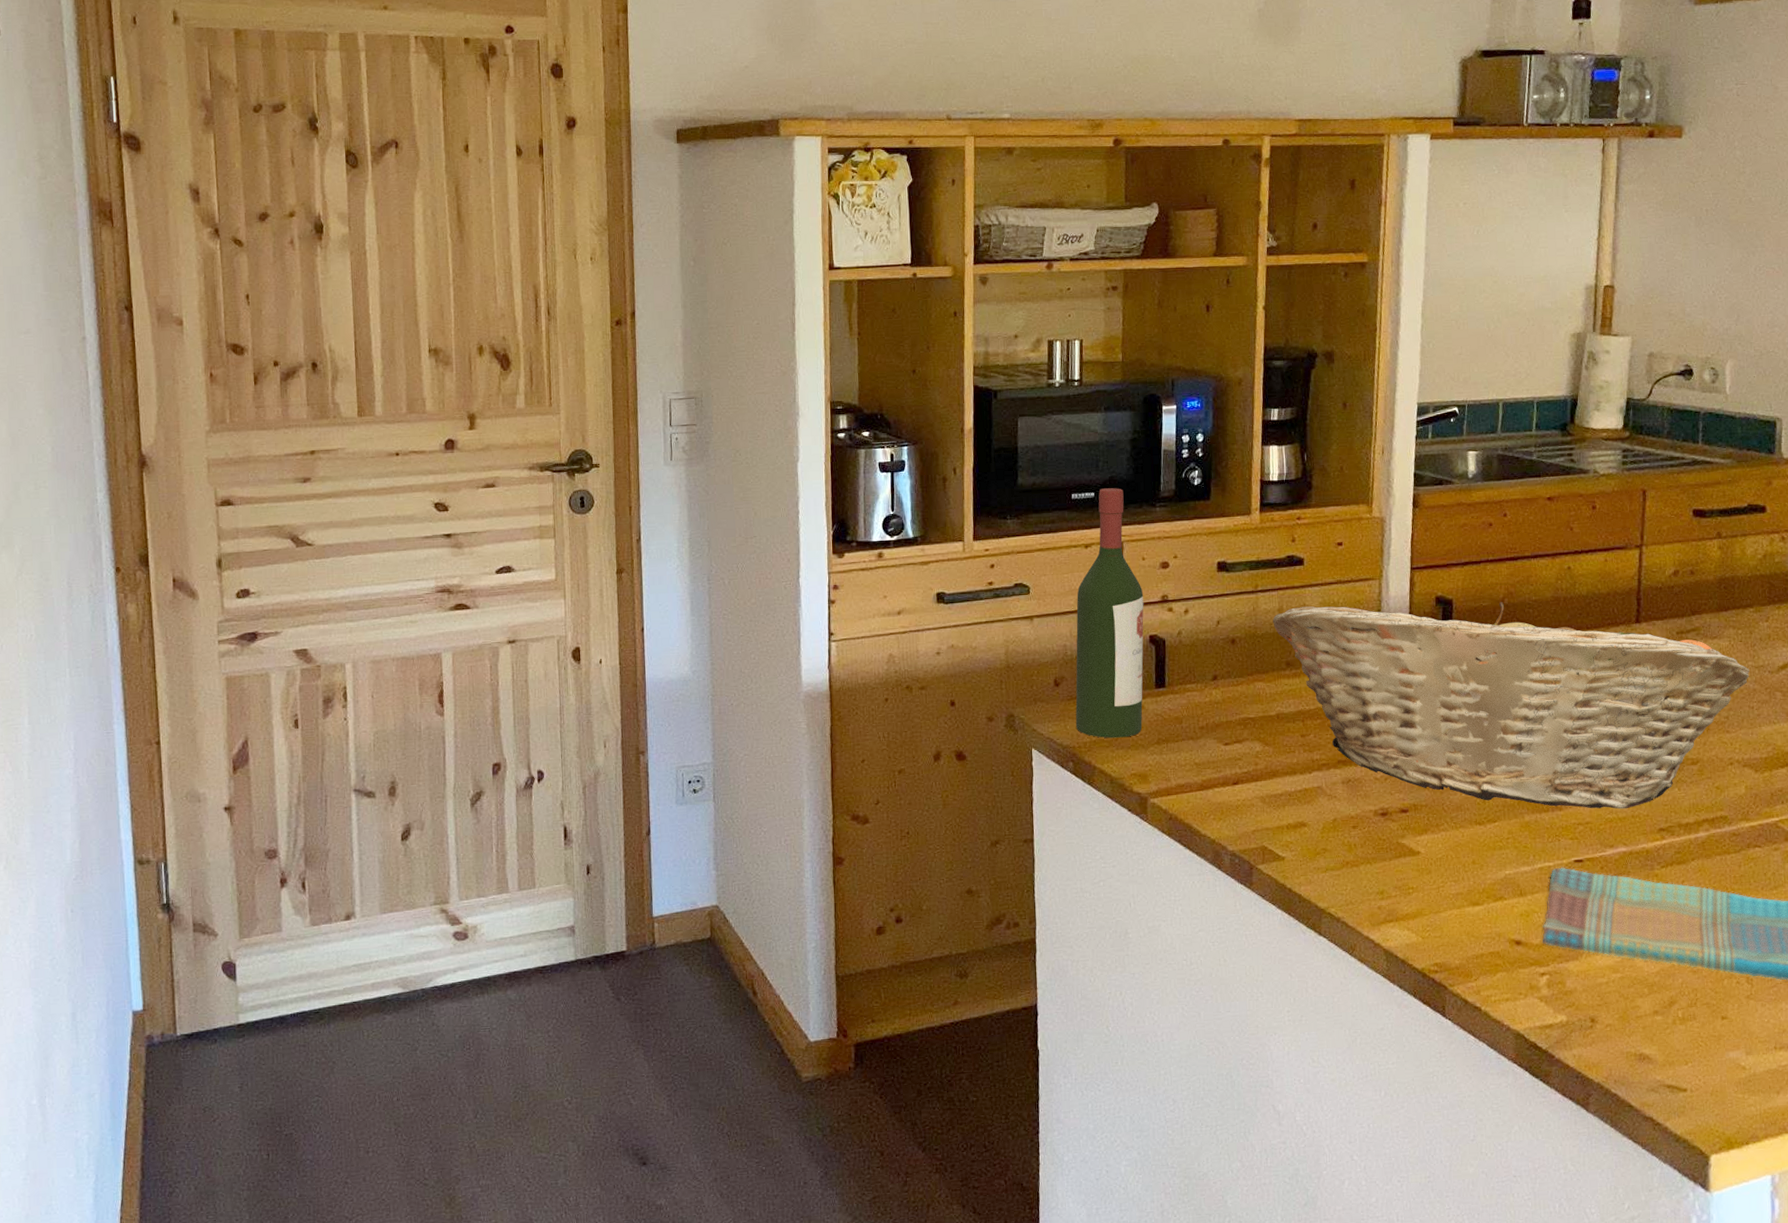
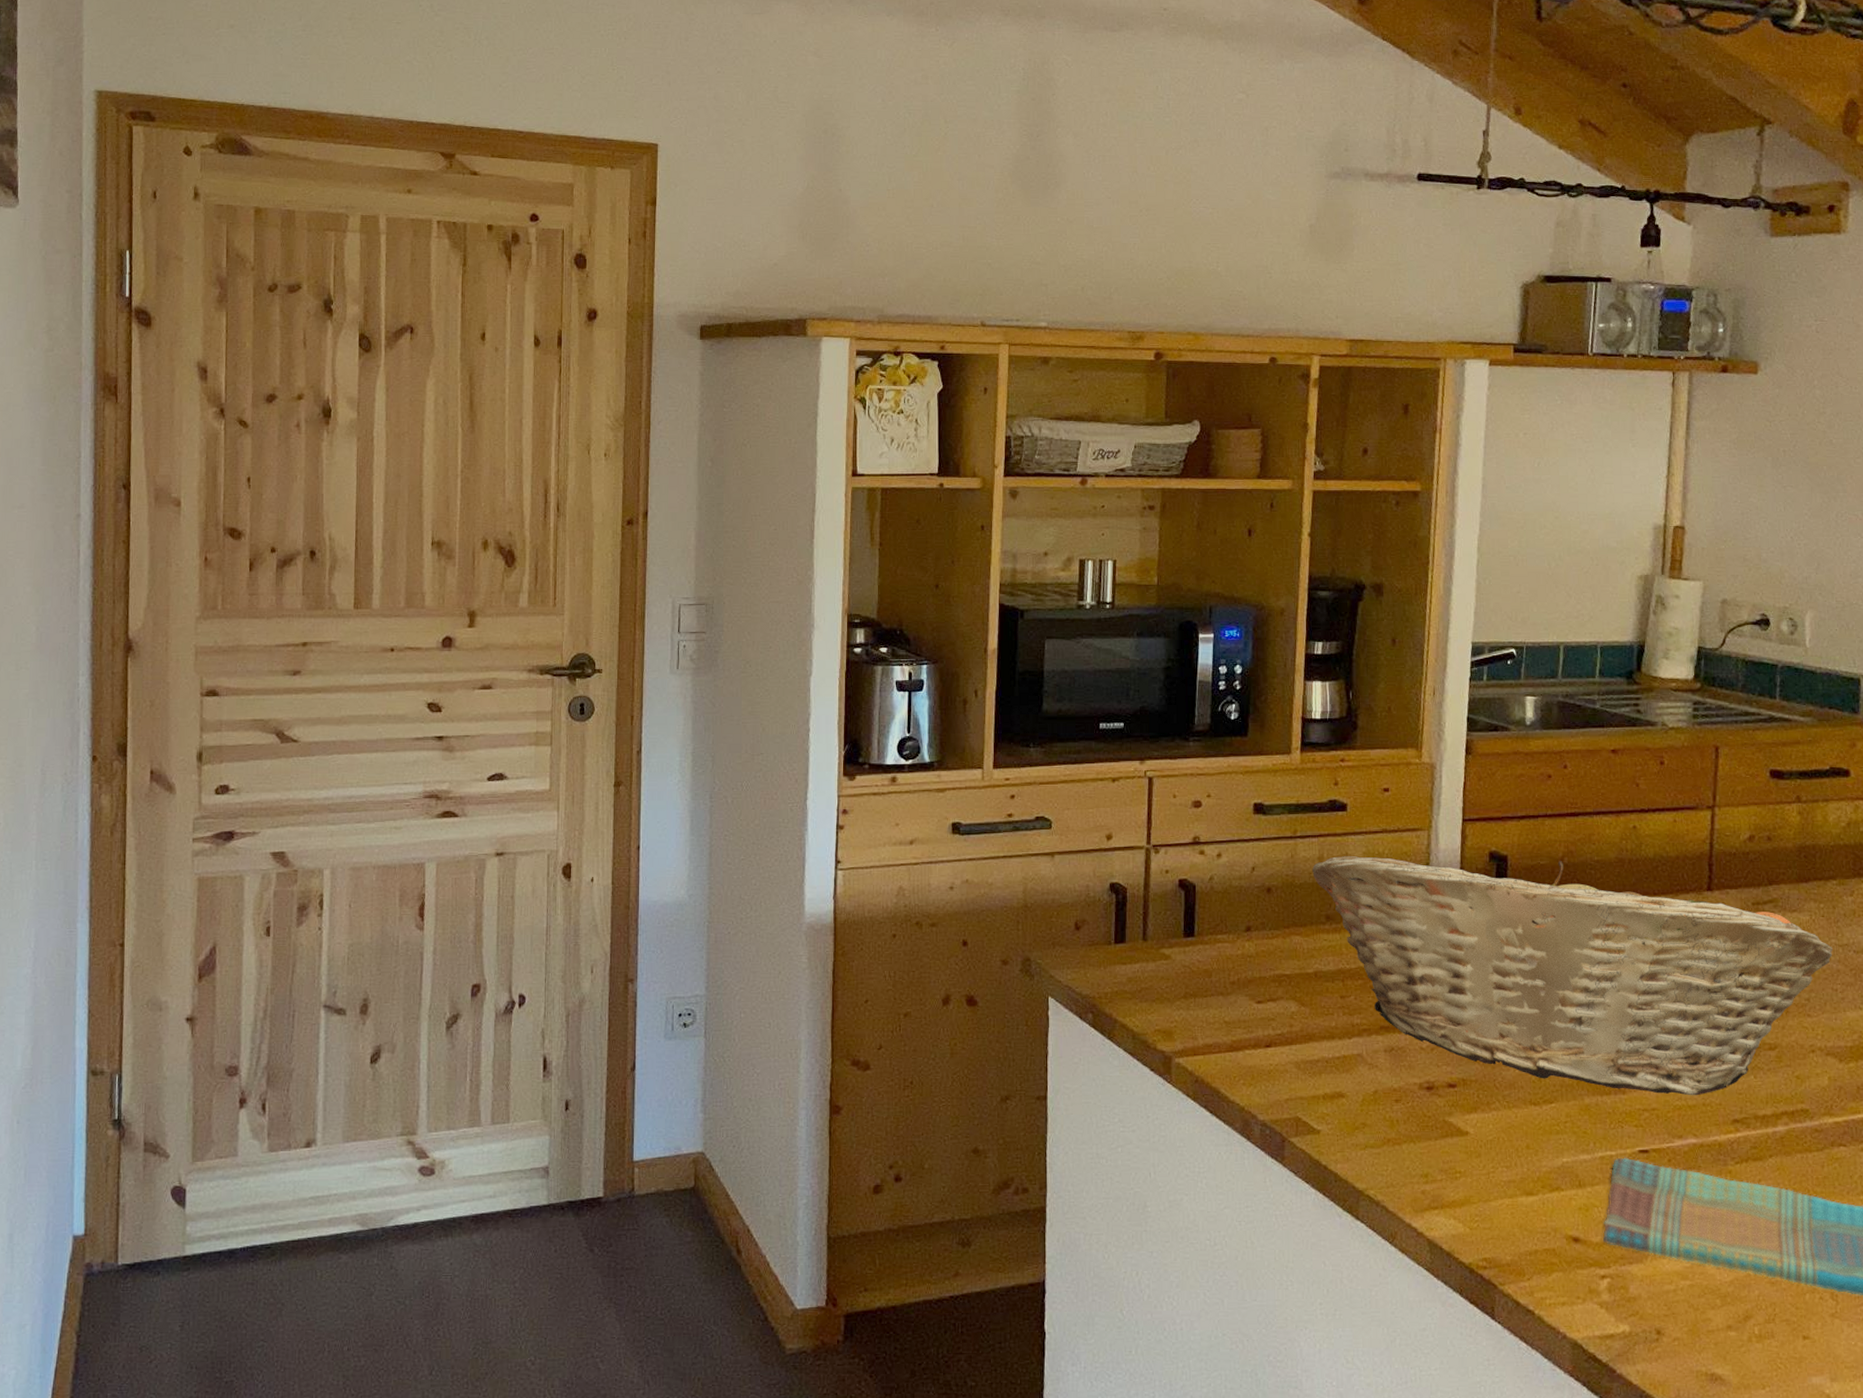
wine bottle: present [1075,488,1144,738] -> none [1096,719,1174,990]

